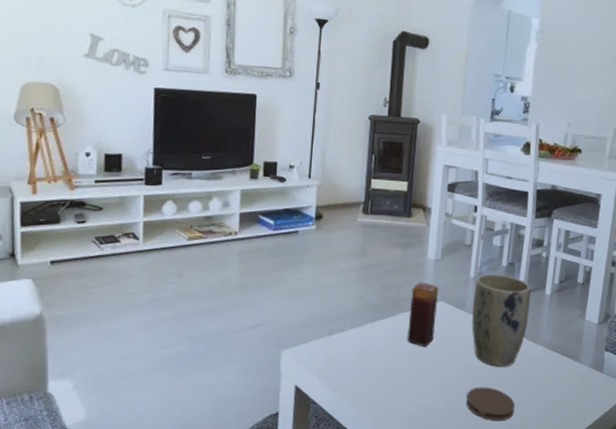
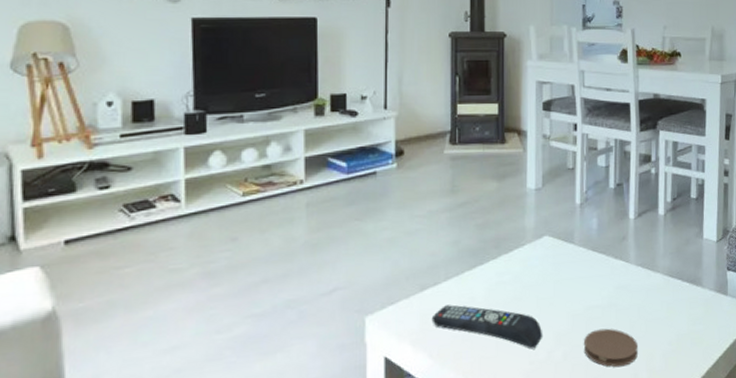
remote control: none [336,349,430,396] -> present [431,304,542,349]
candle: present [407,282,439,347] -> none [511,215,543,292]
plant pot: present [472,274,531,367] -> none [582,198,643,304]

